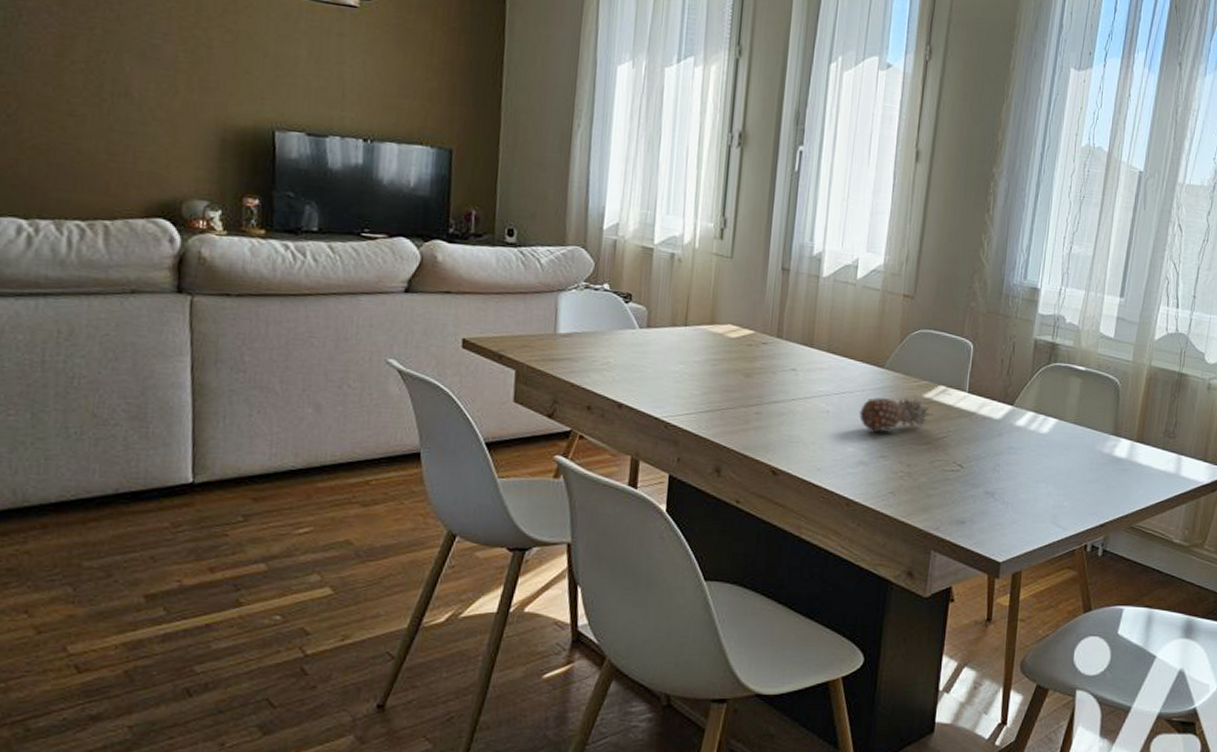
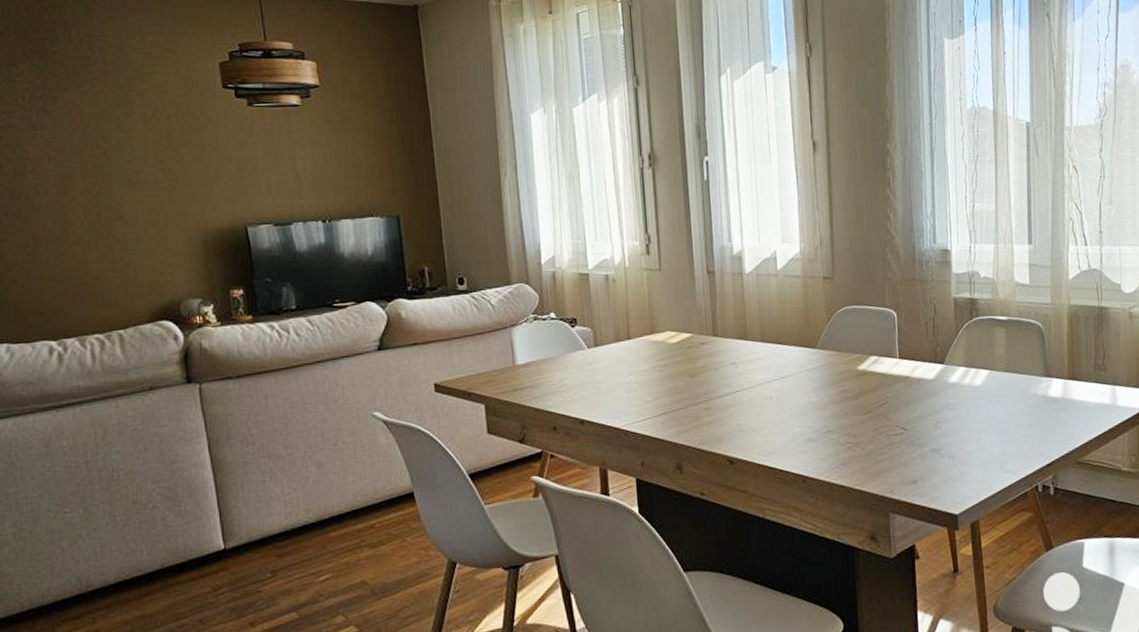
fruit: present [858,397,934,431] -> none [800,372,870,409]

